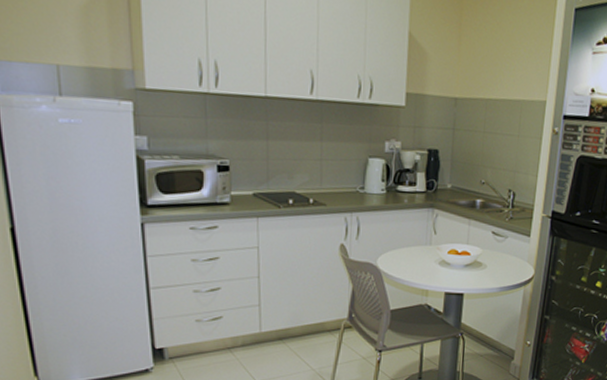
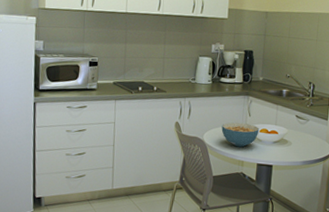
cereal bowl: none [400,242,448,273] -> present [221,122,260,147]

